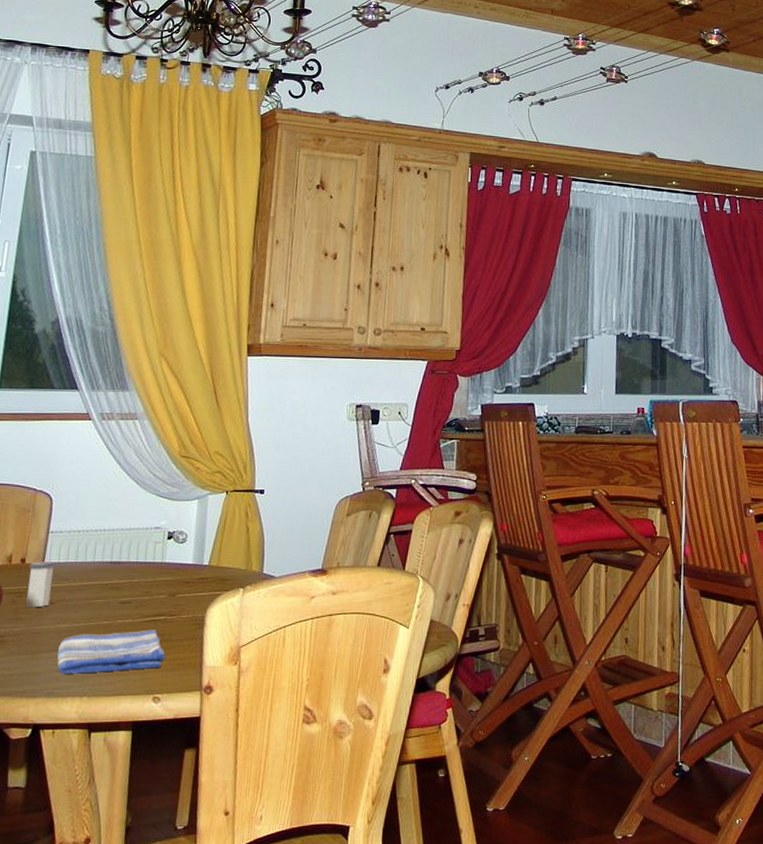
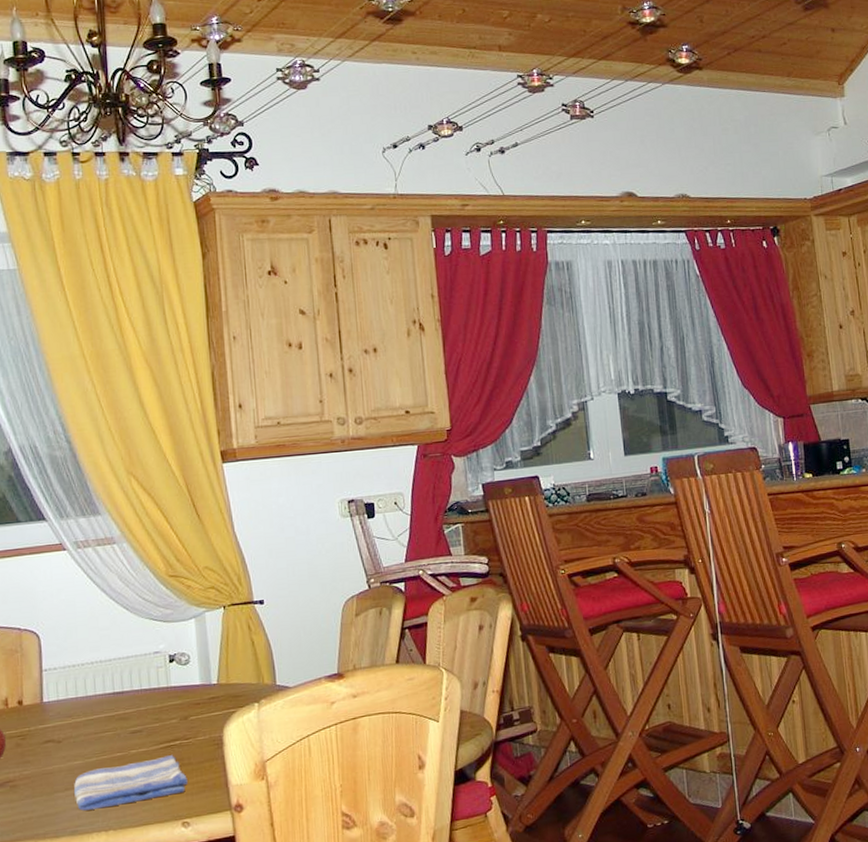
salt shaker: present [25,561,56,608] -> none [28,699,57,749]

